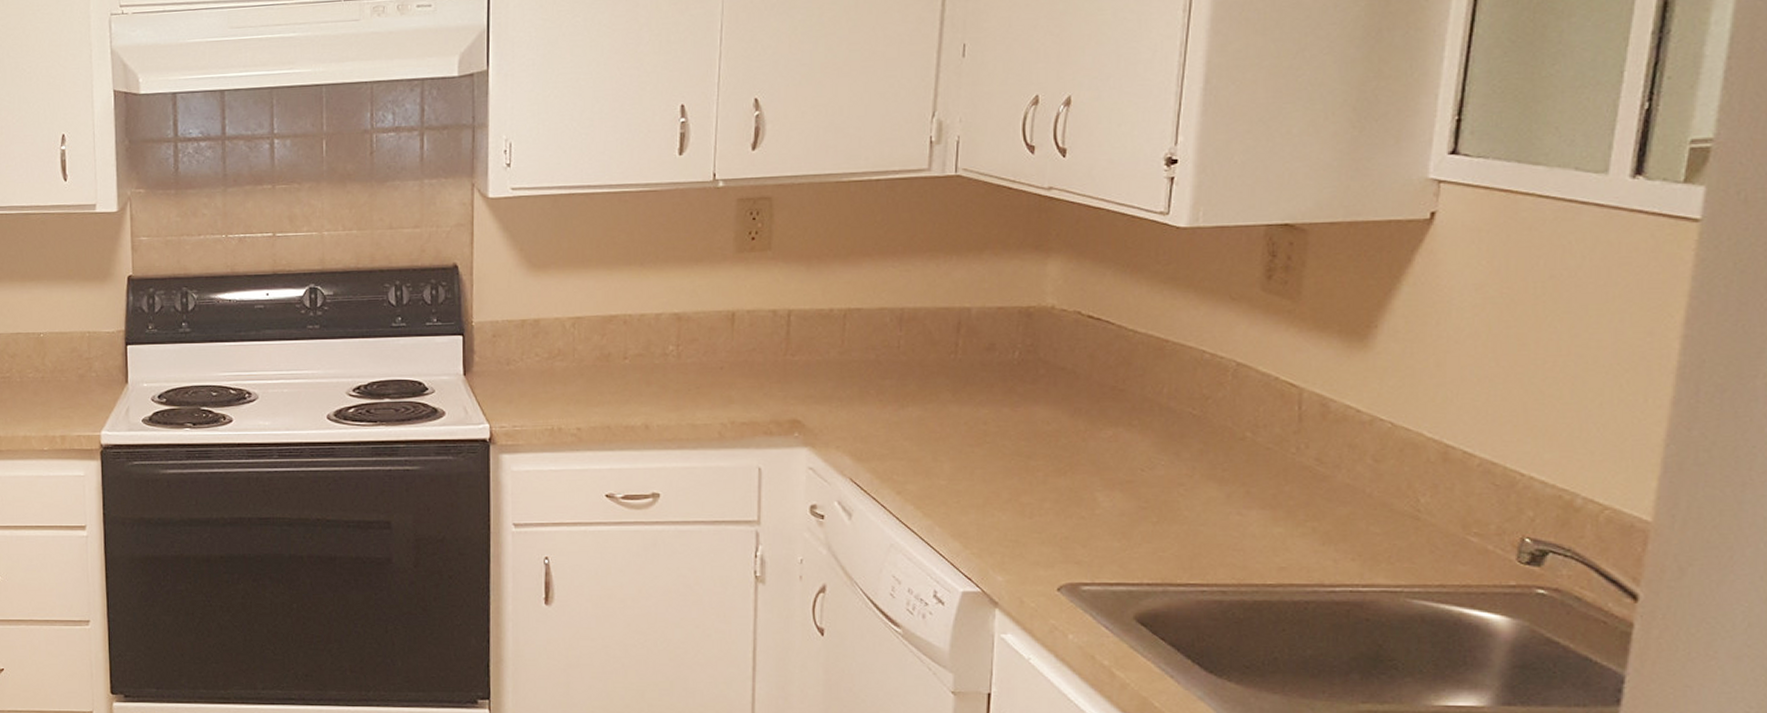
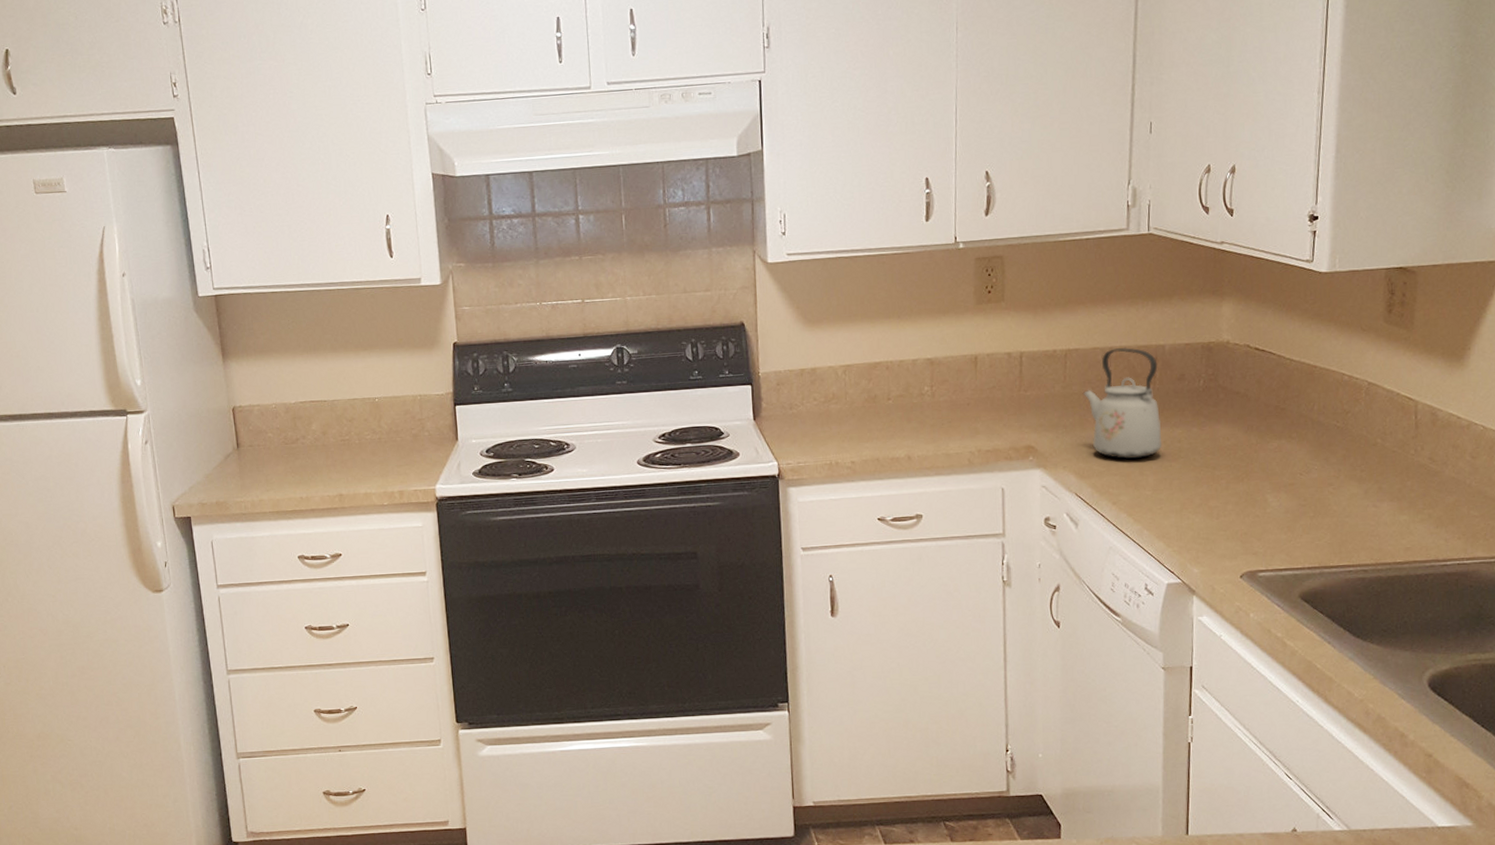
kettle: none [864,309,963,441] -> present [1082,348,1162,459]

